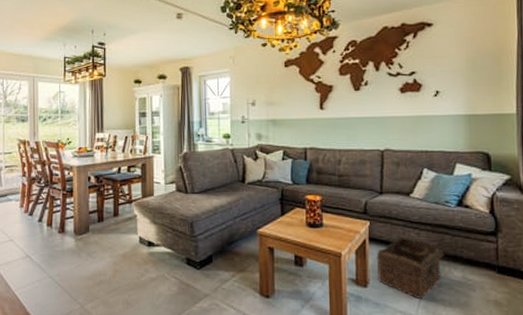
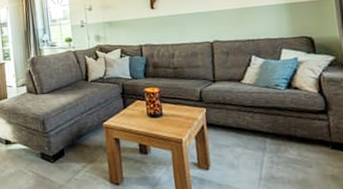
basket: present [376,238,444,299] -> none [215,121,279,178]

